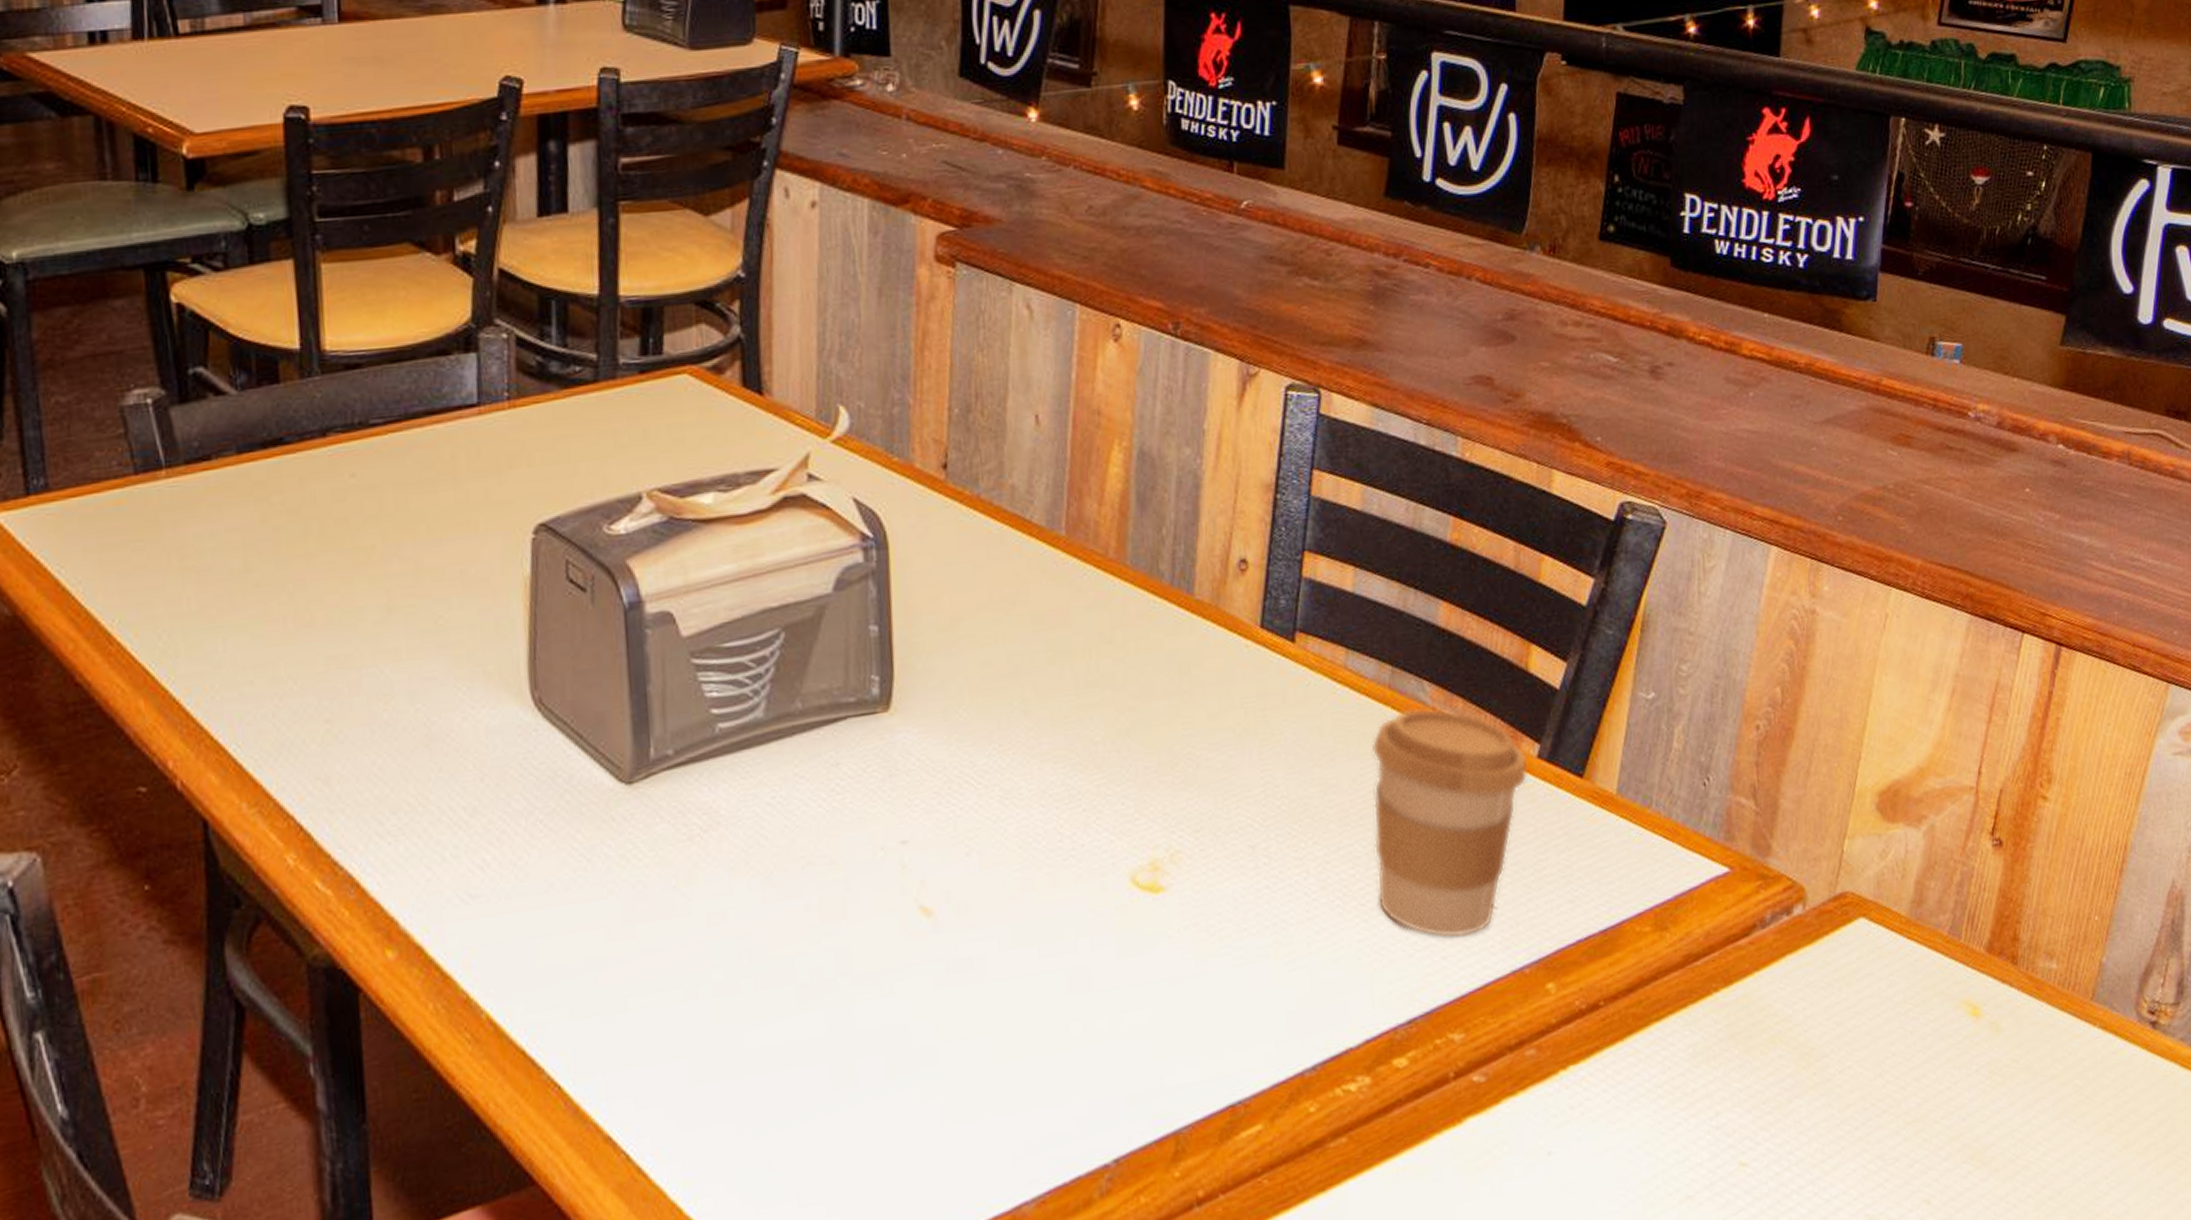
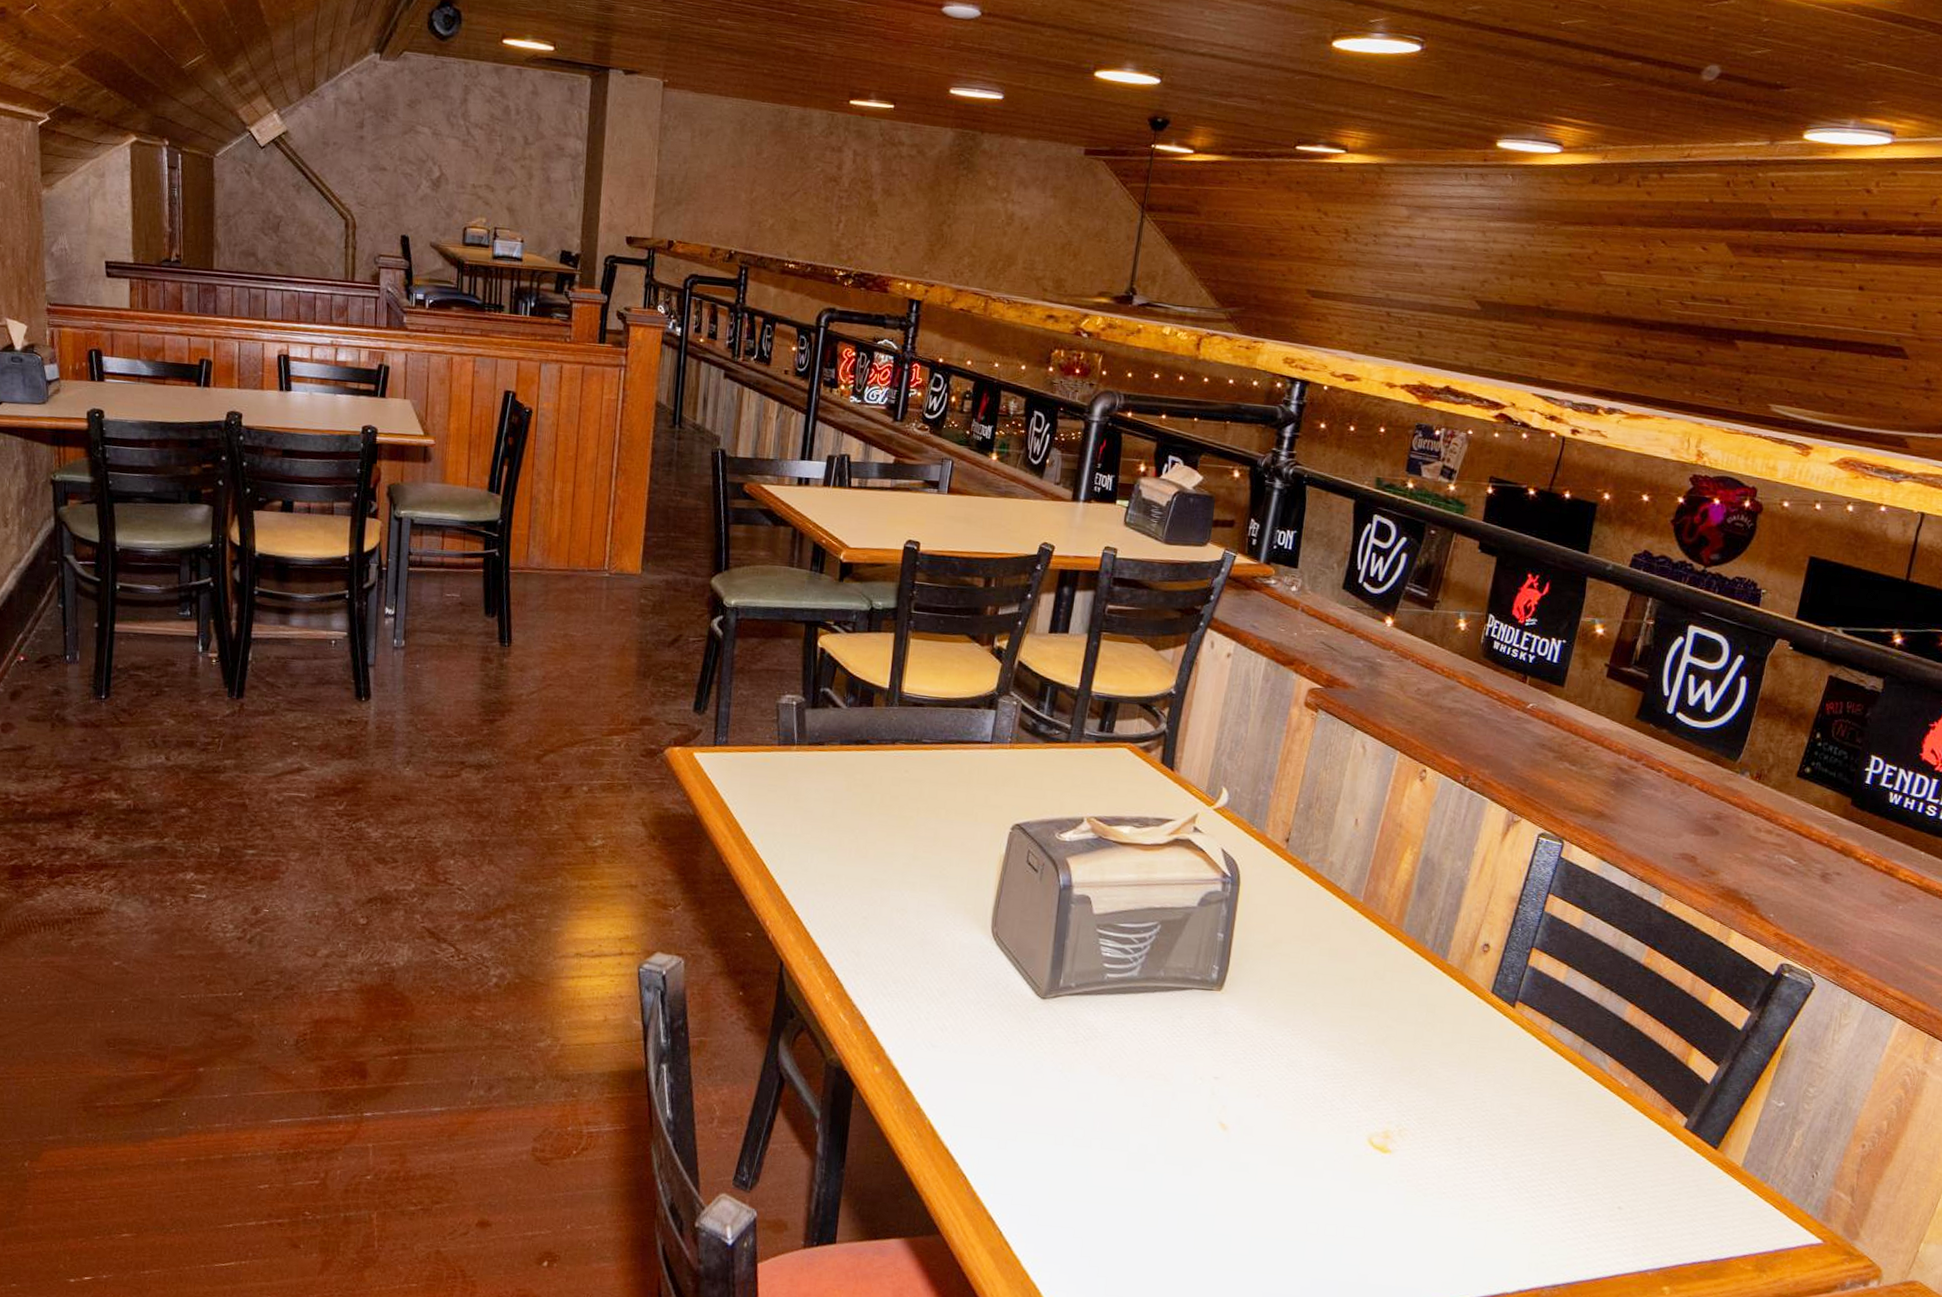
coffee cup: present [1371,707,1528,939] -> none [1545,1072,1676,1239]

